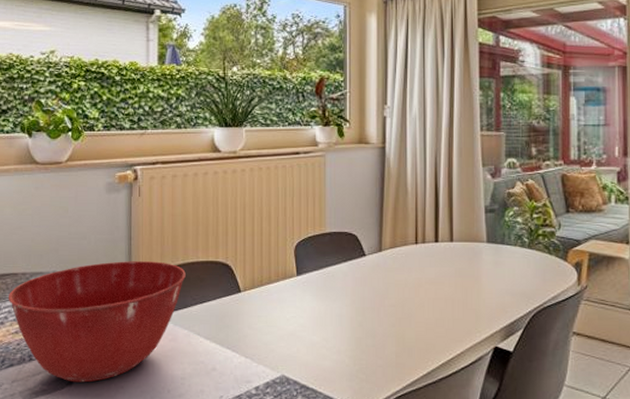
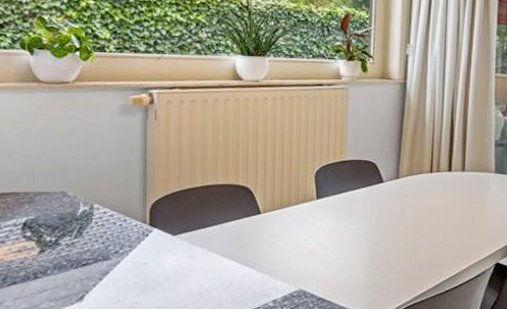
mixing bowl: present [8,261,186,383] -> none [8,182,204,299]

